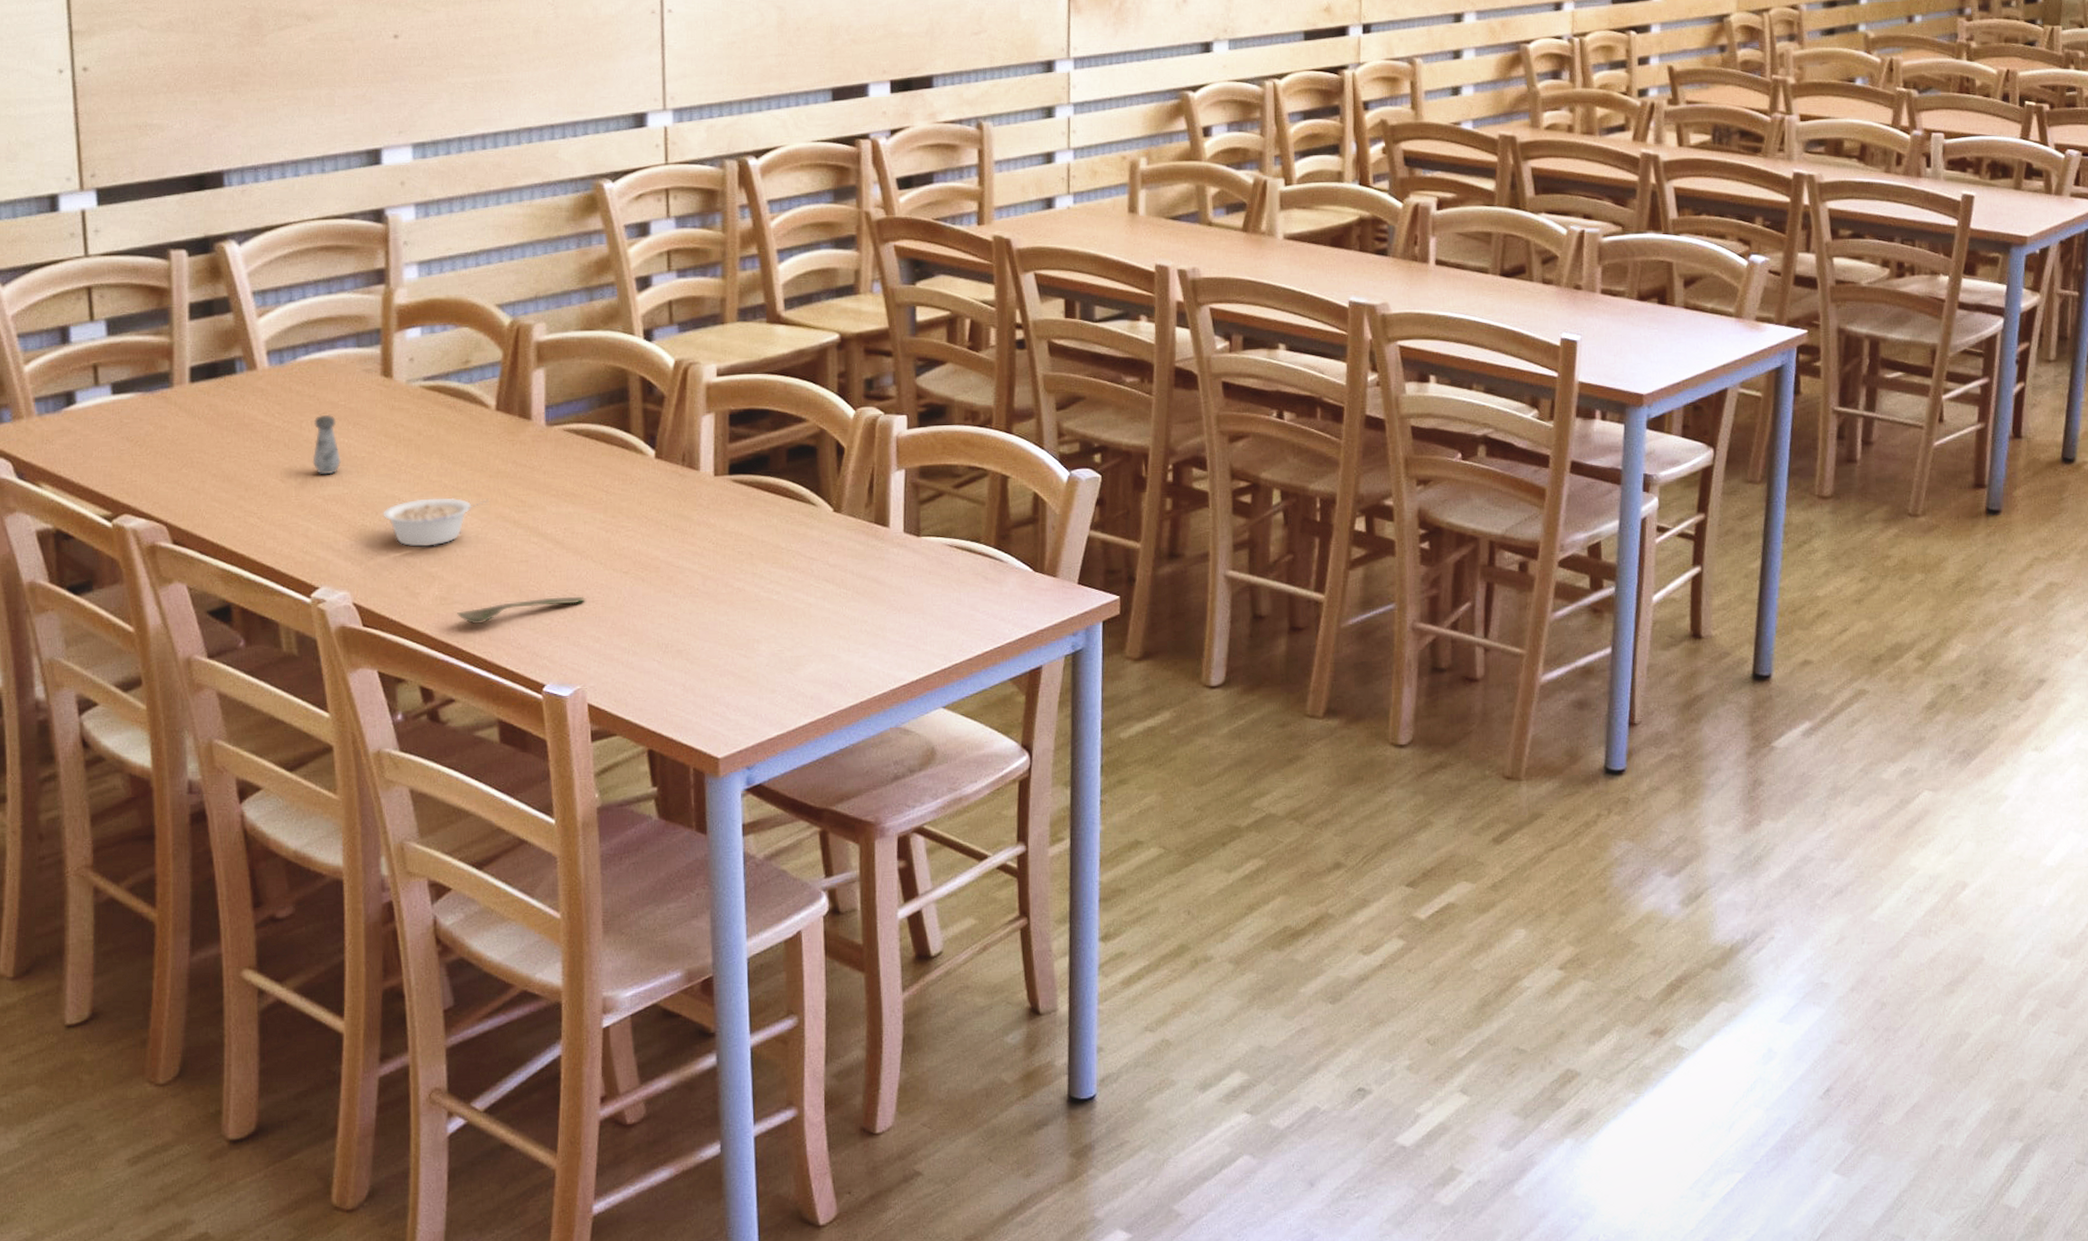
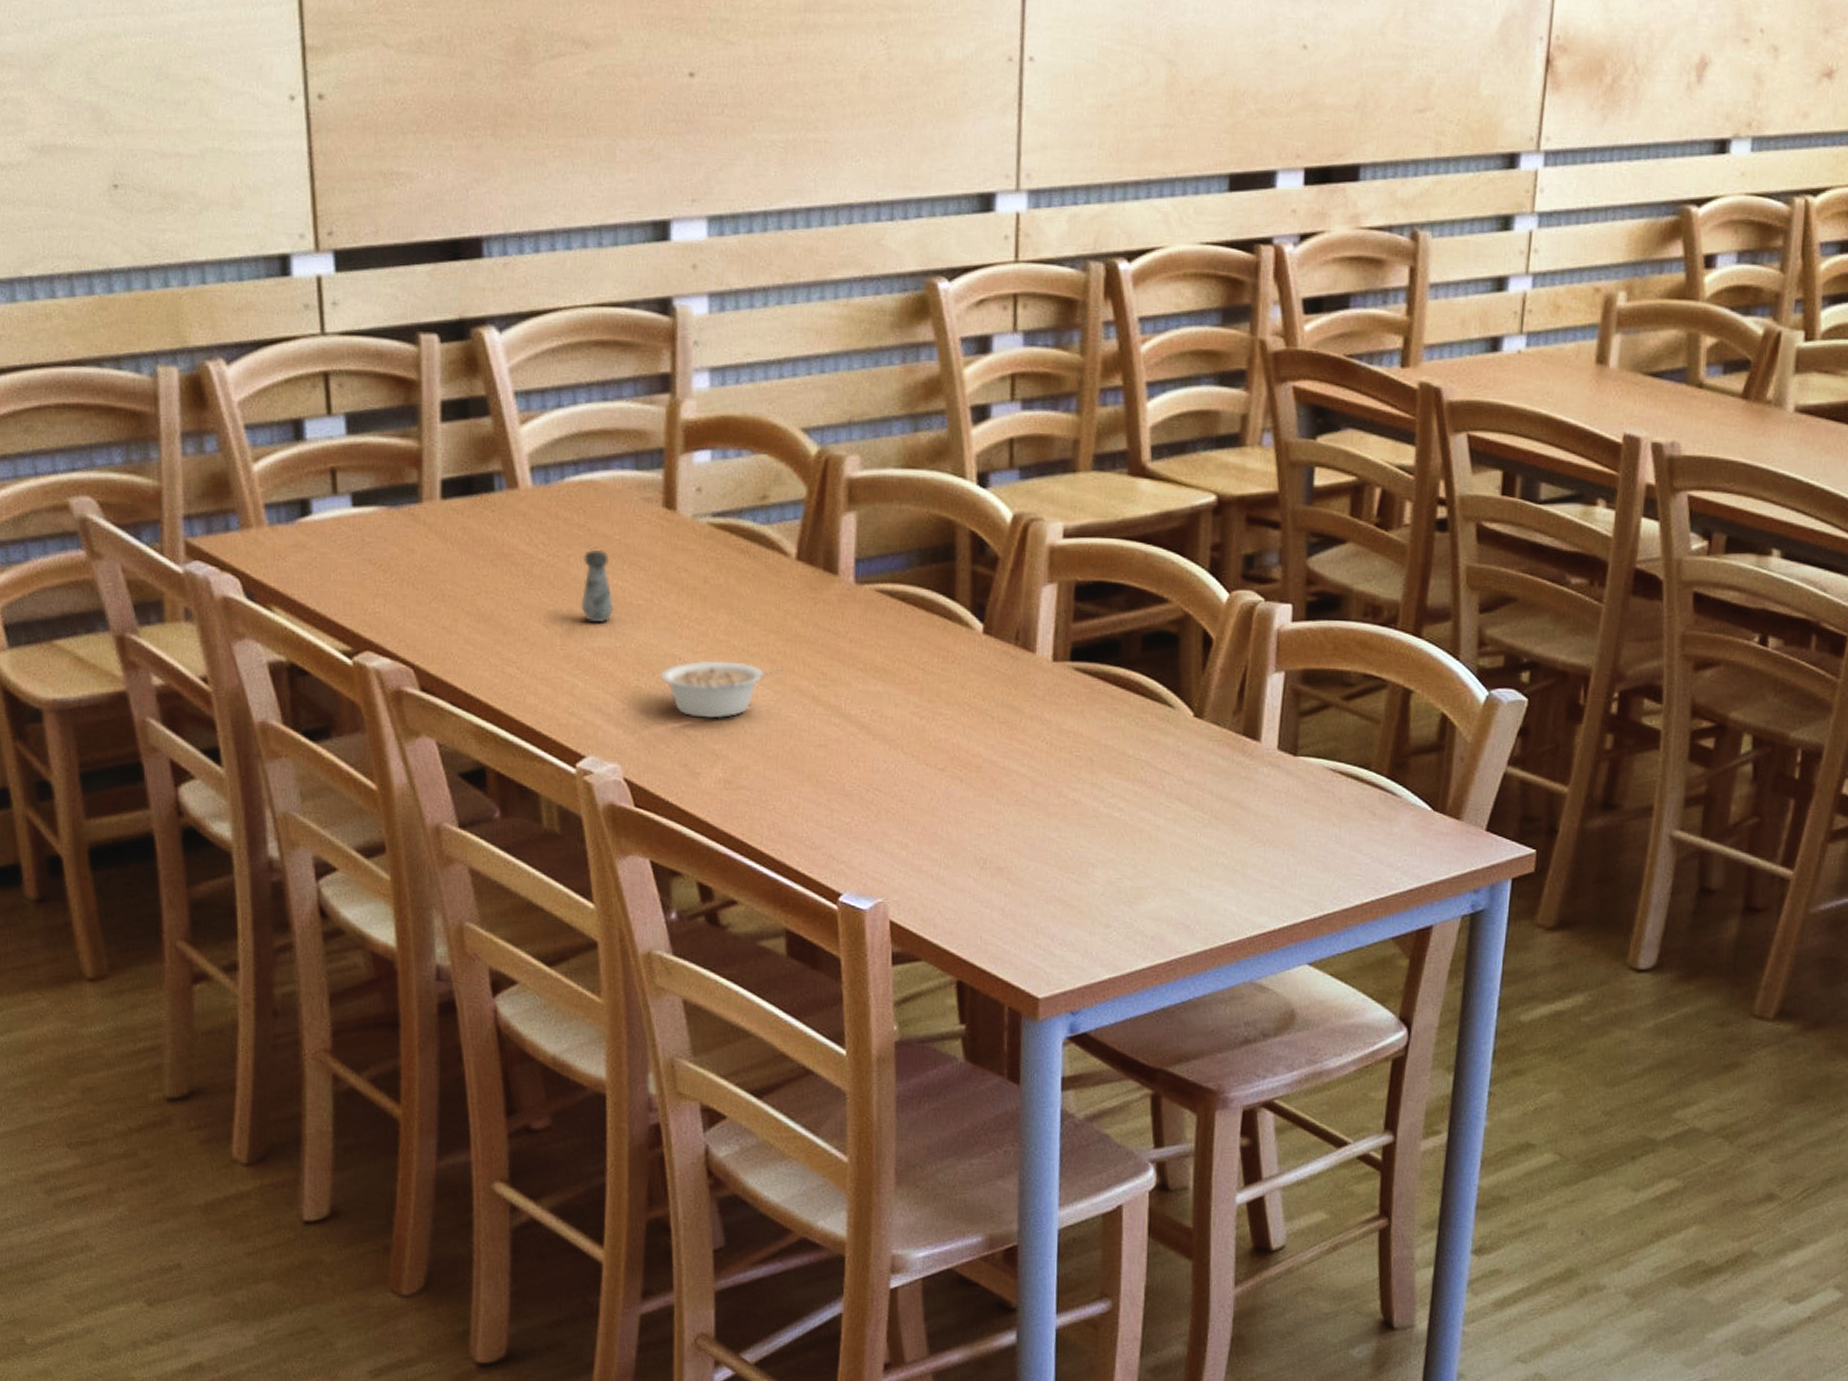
spoon: present [457,596,586,625] -> none [743,791,893,817]

